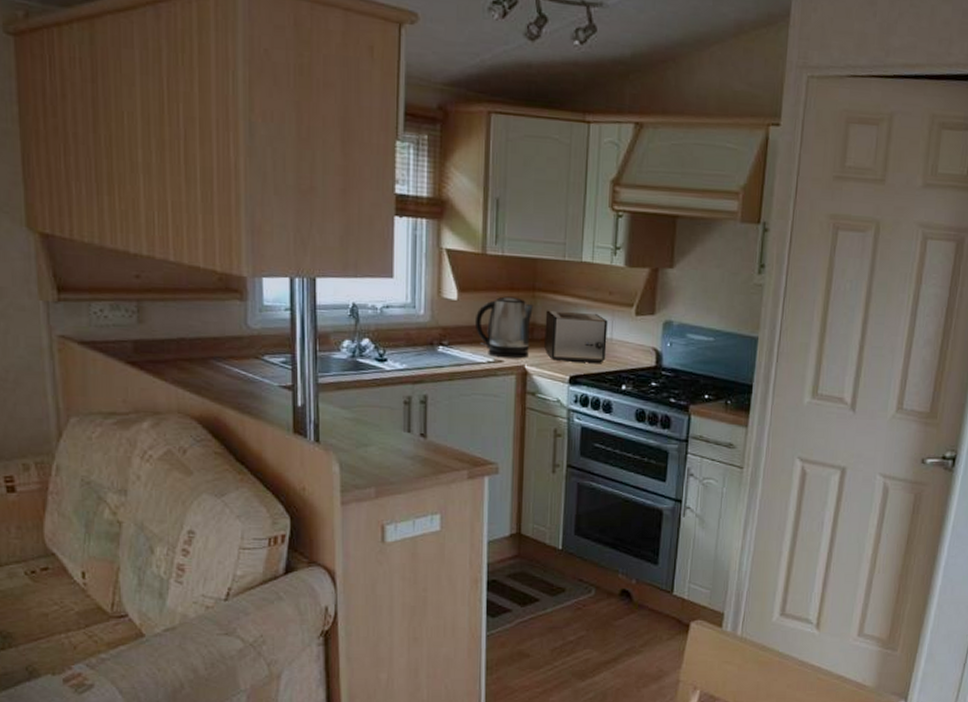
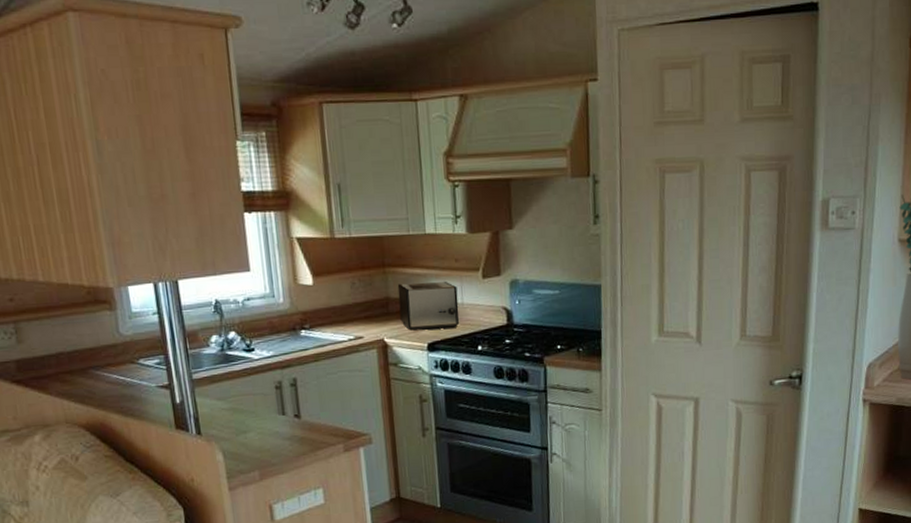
kettle: present [474,296,533,360] -> none [331,275,387,335]

